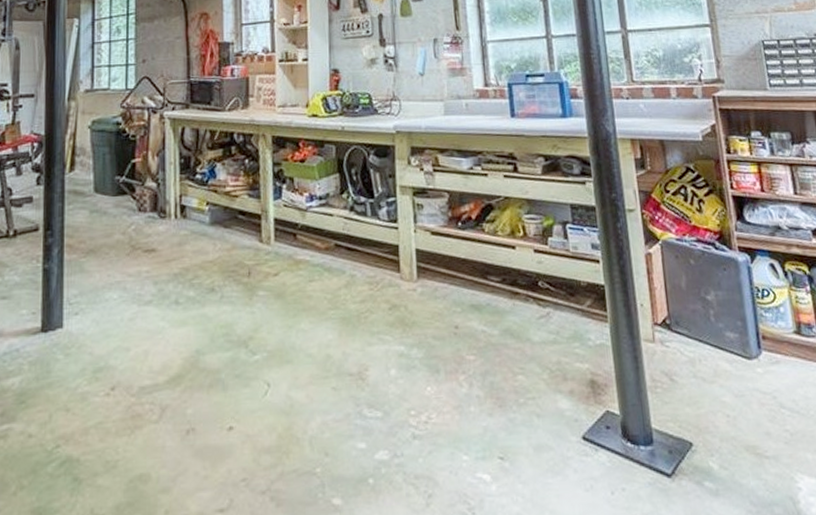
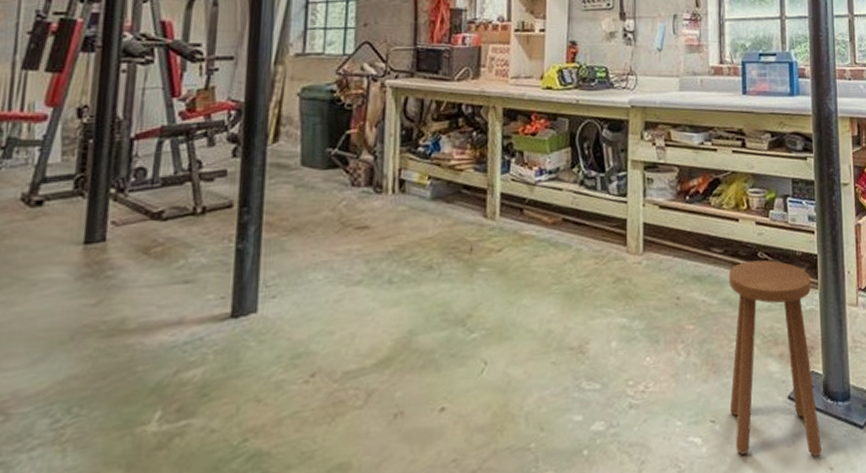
stool: none [508,290,625,504] -> present [728,260,822,457]

